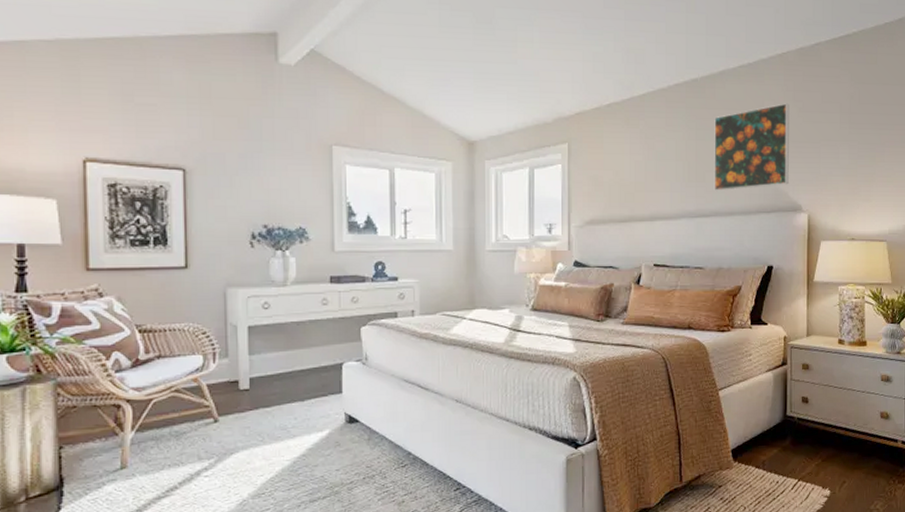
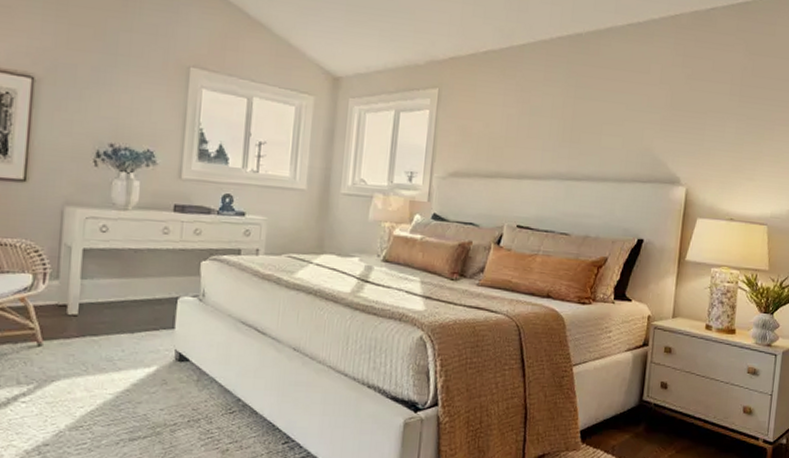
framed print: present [714,103,789,191] -> none [588,68,678,155]

